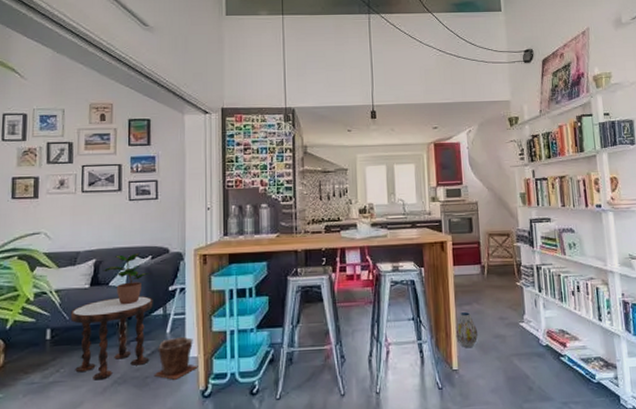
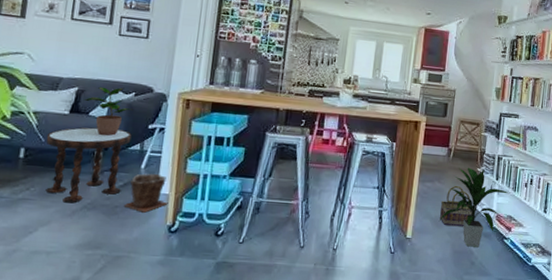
vase: present [455,311,478,348] -> none [414,187,435,221]
basket: none [483,304,522,351] -> present [440,185,475,227]
indoor plant: none [485,282,556,371] -> present [440,167,509,248]

